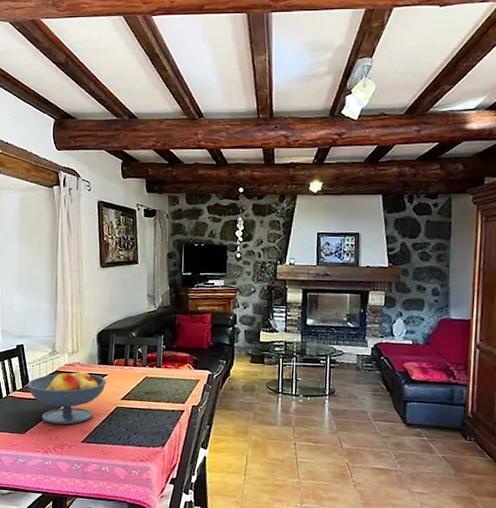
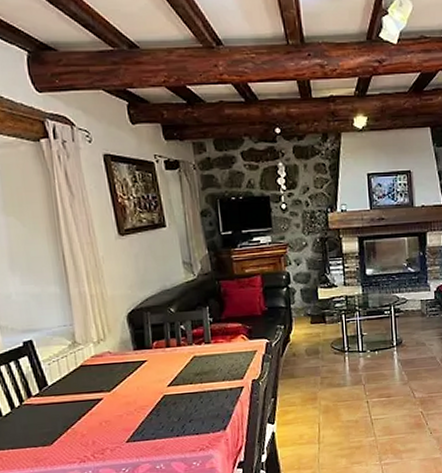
fruit bowl: present [27,369,107,425] -> none [45,359,148,428]

